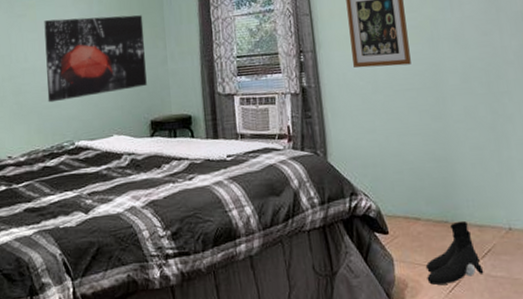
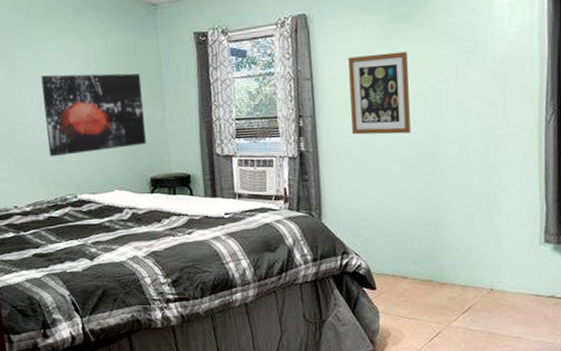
boots: present [425,220,484,285] -> none [408,280,463,335]

